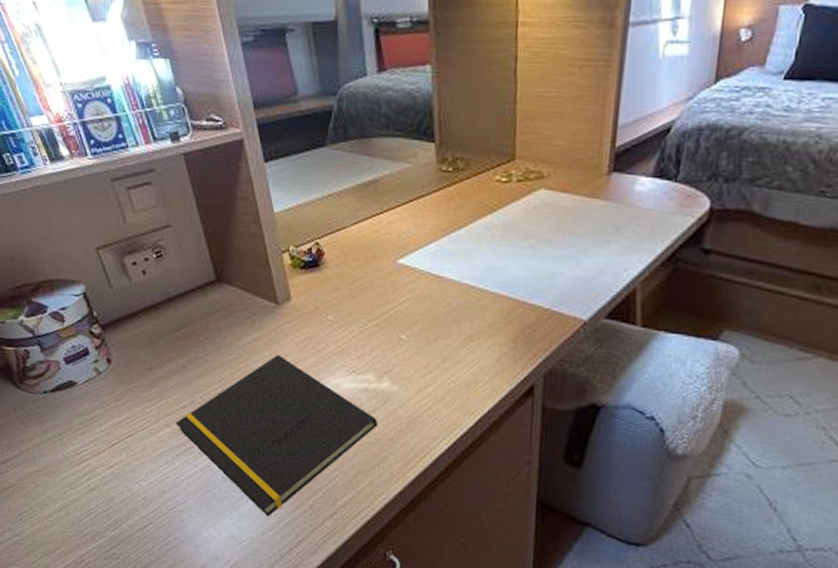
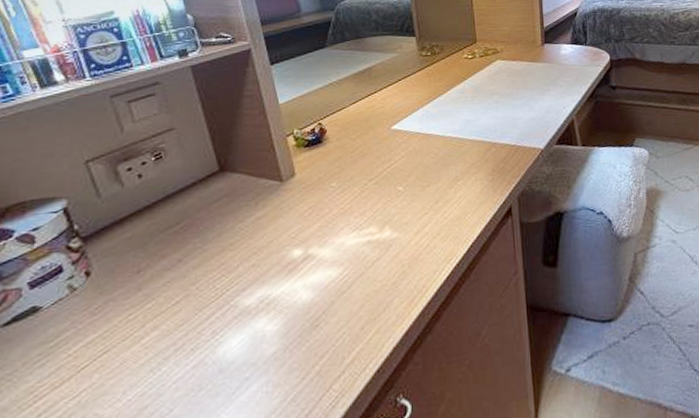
notepad: present [176,354,379,517] -> none [165,227,383,399]

